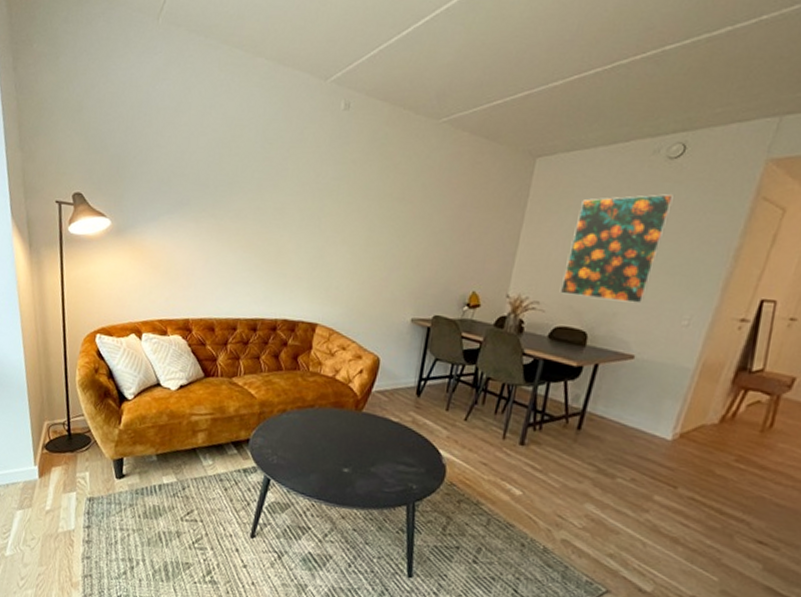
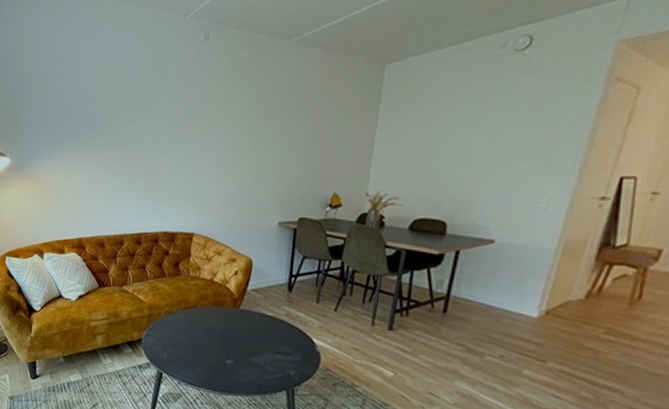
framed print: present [559,194,675,304] -> none [416,85,525,191]

